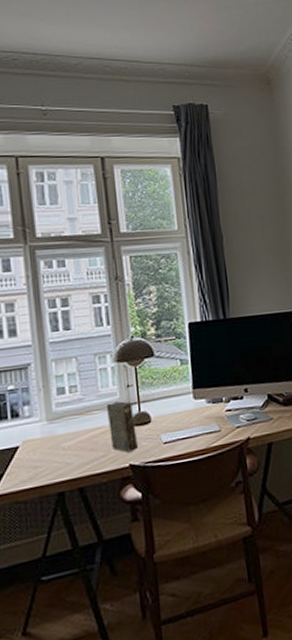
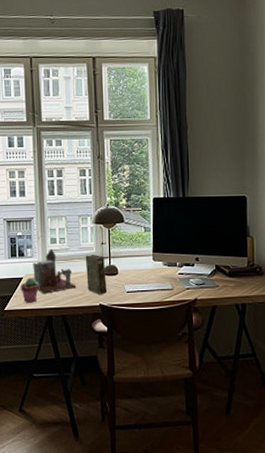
potted succulent: none [16,444,45,481] -> present [21,278,40,303]
desk organizer: none [32,401,97,464] -> present [33,248,76,294]

